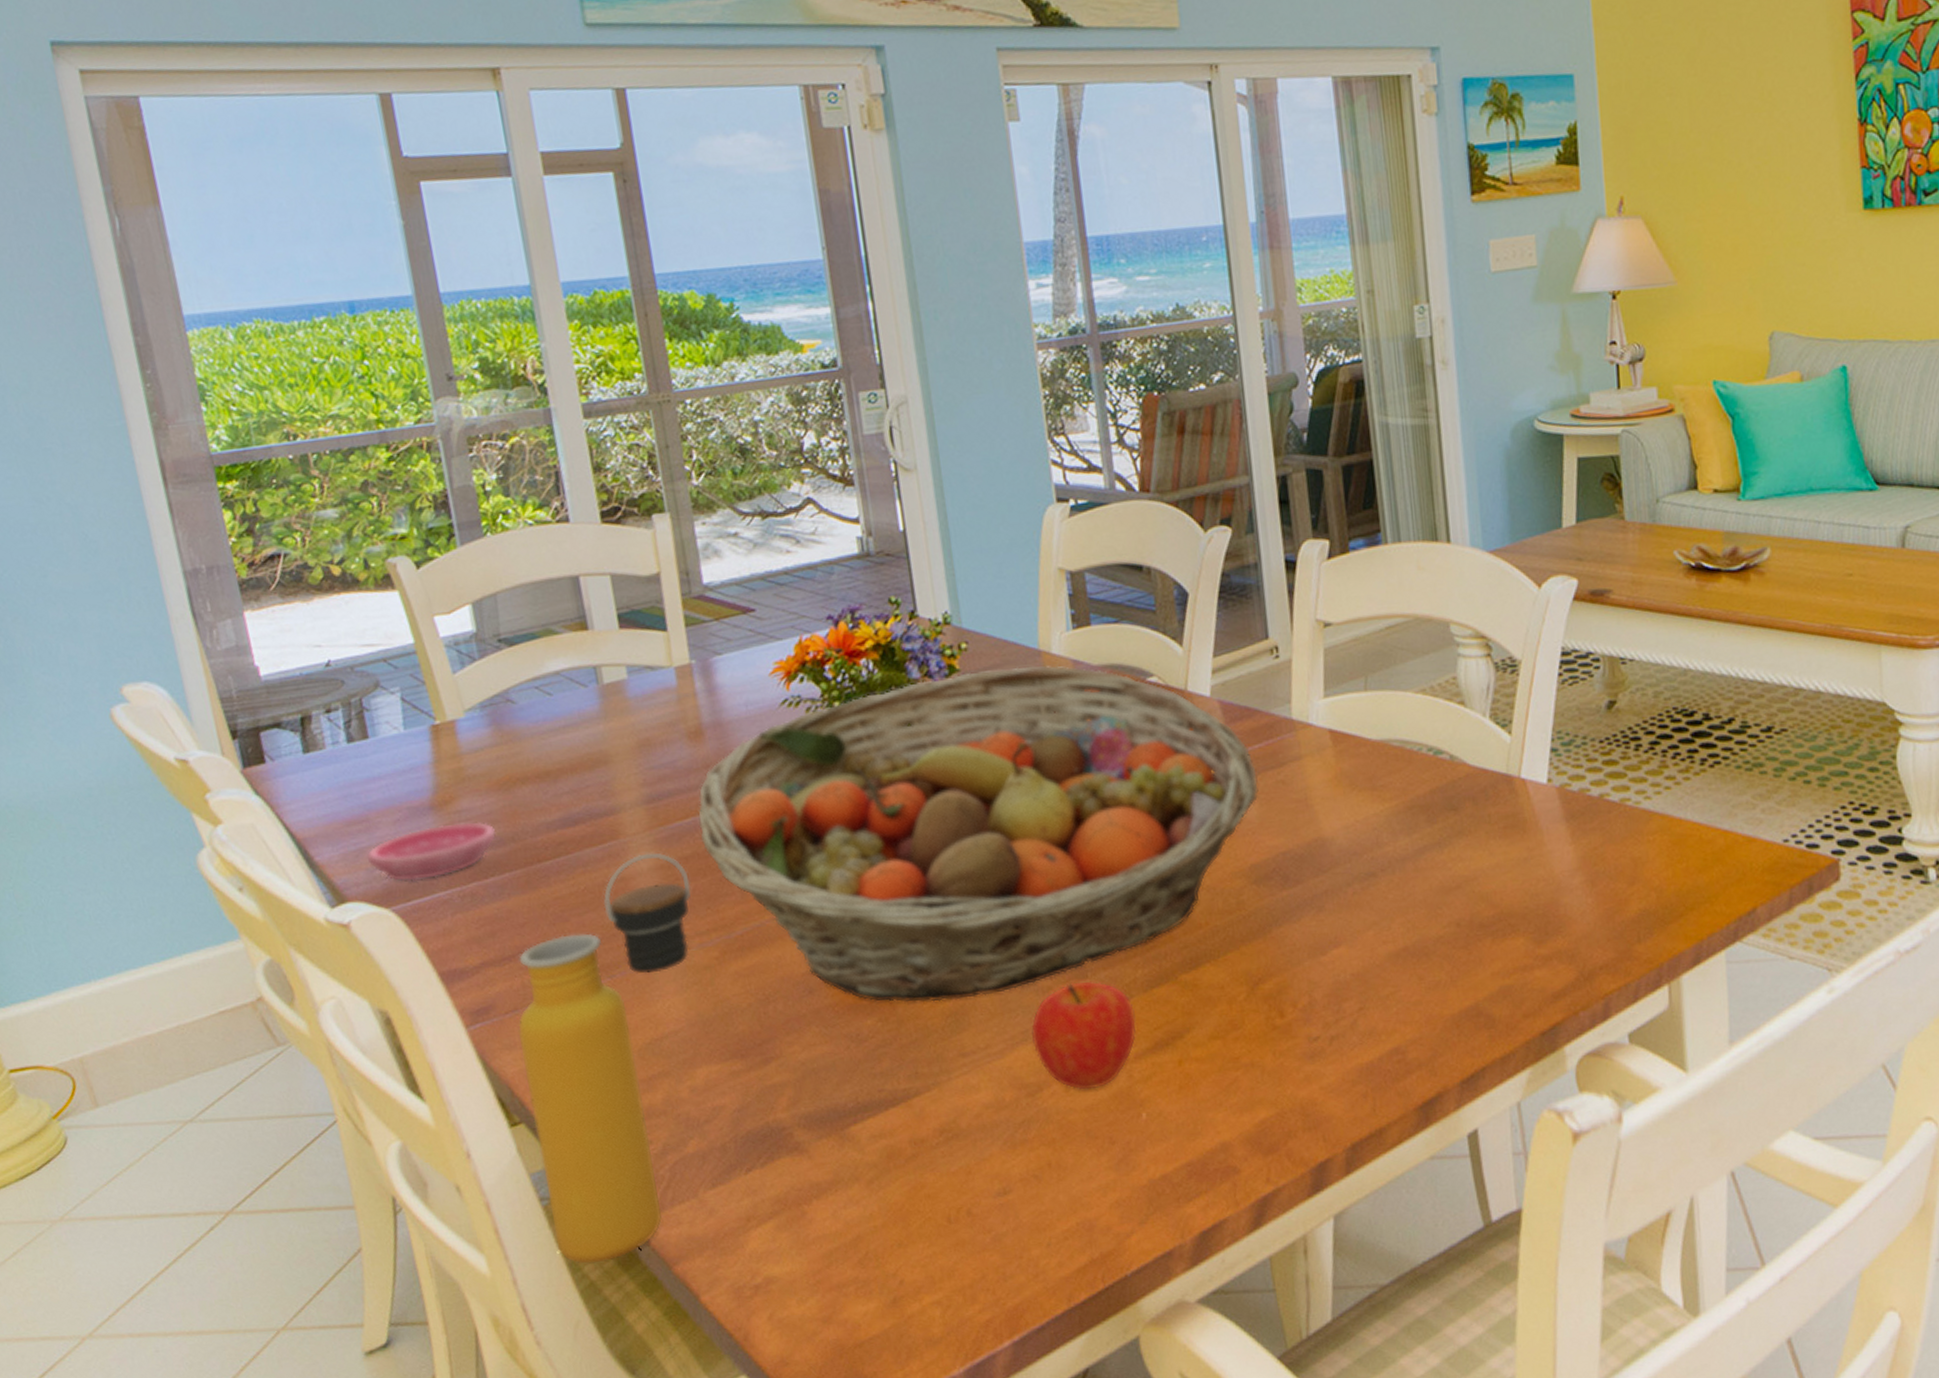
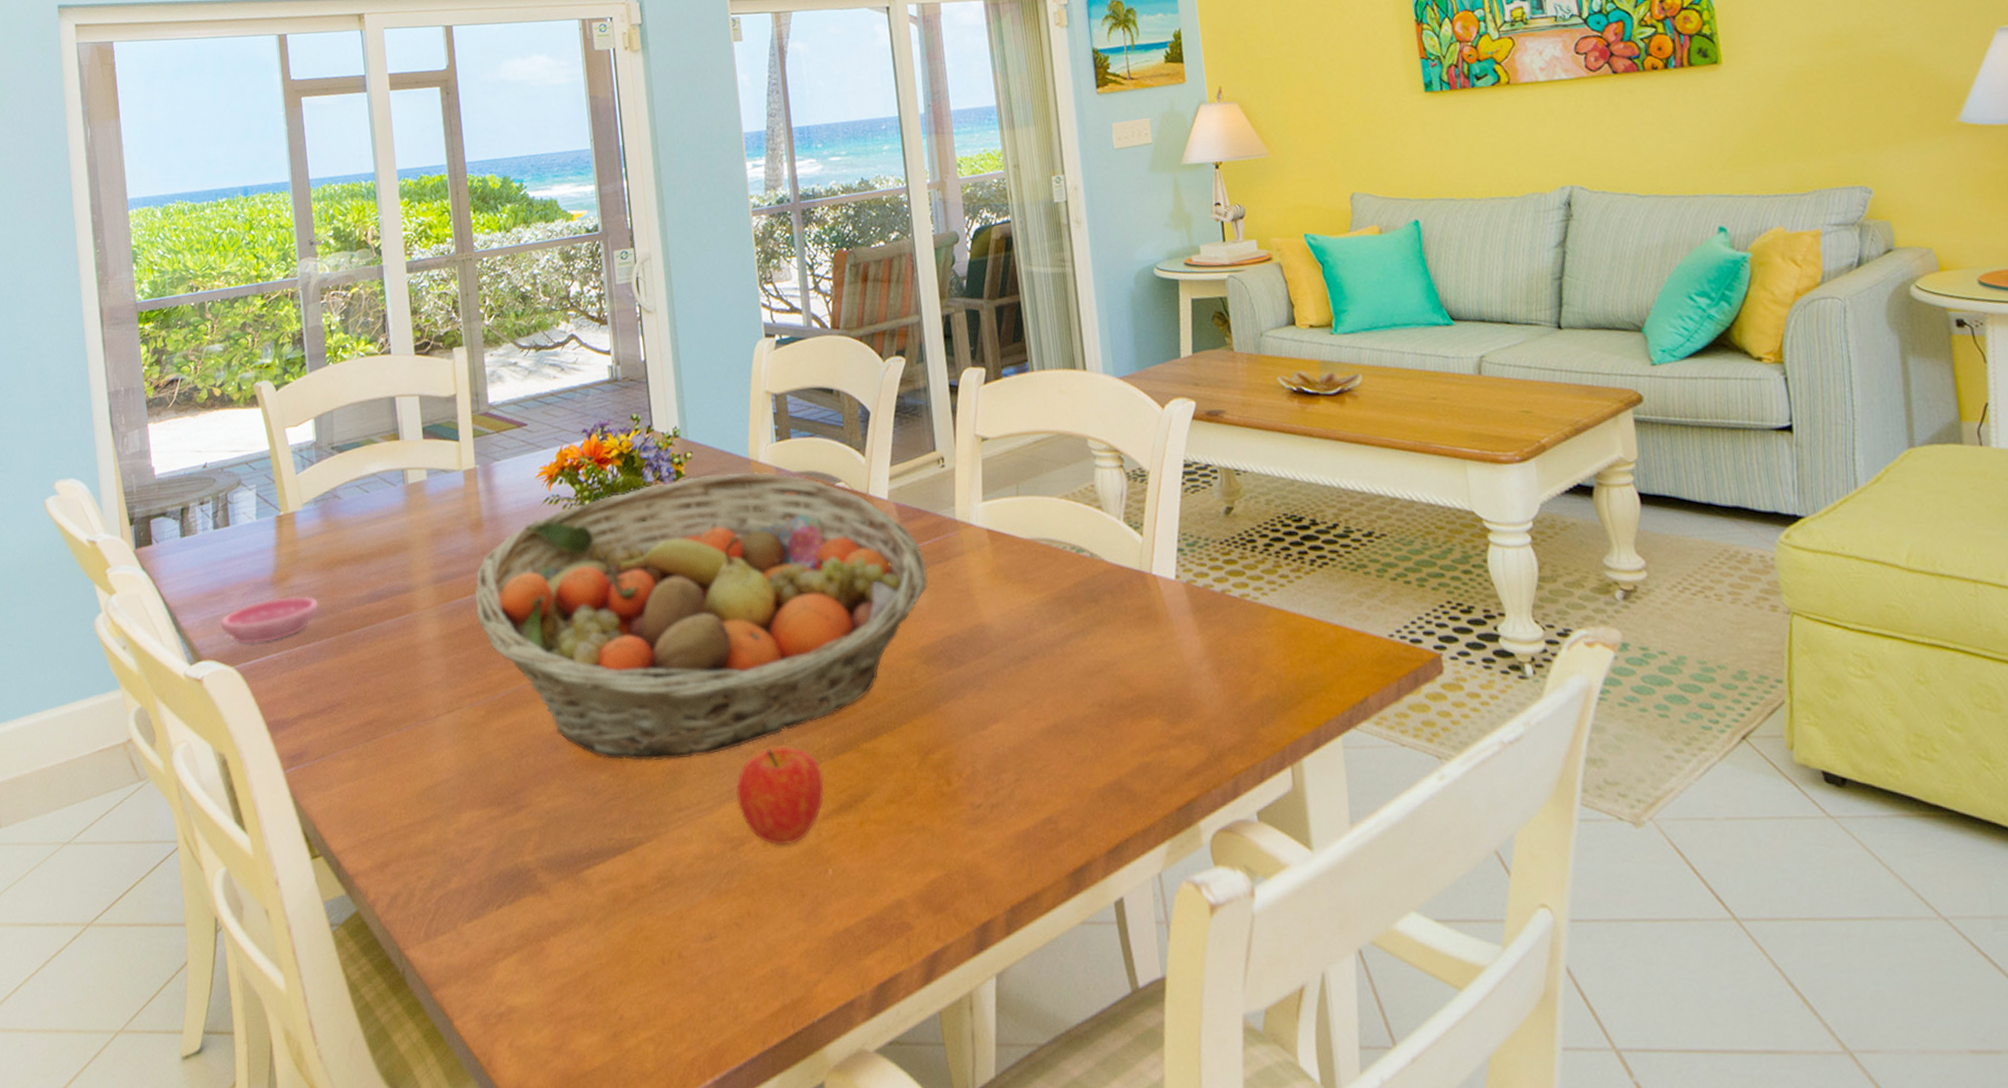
water bottle: present [517,852,691,1264] -> none [323,624,466,986]

